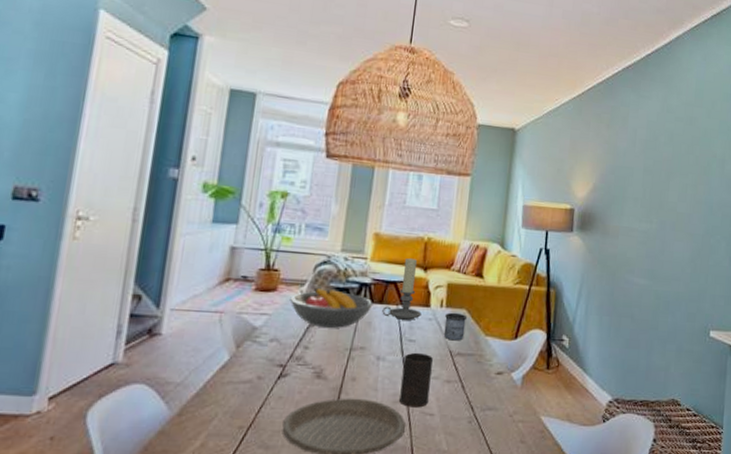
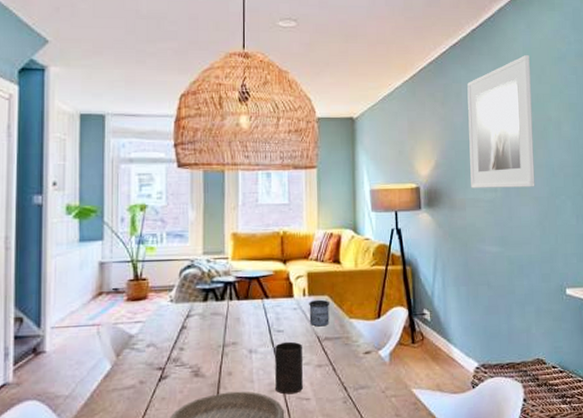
fruit bowl: present [290,287,373,328] -> none [160,291,239,328]
candle holder: present [382,257,422,320] -> none [249,252,286,312]
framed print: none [626,87,702,223] -> present [467,55,535,188]

